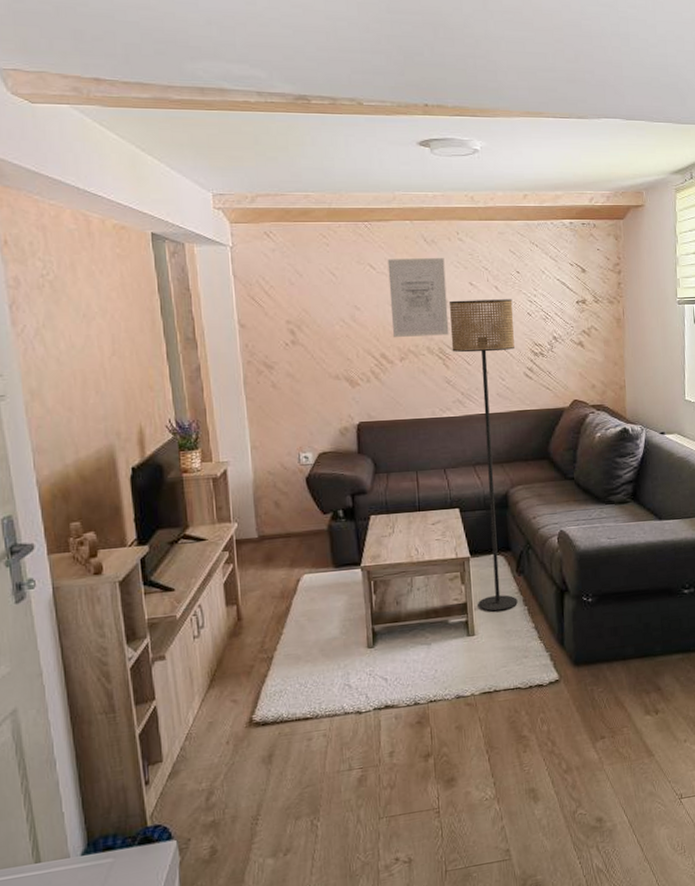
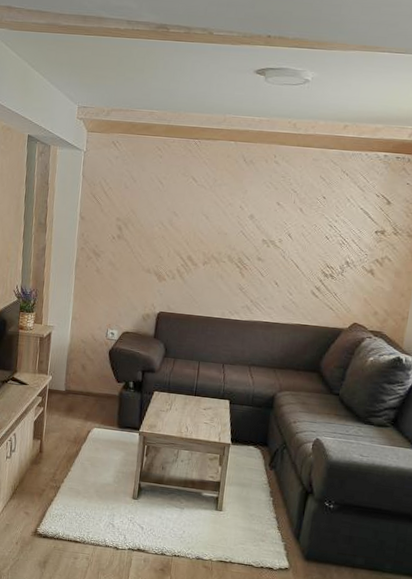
wall art: present [387,258,449,337] -> none [201,174,259,248]
floor lamp: present [448,299,518,612] -> none [229,217,314,497]

